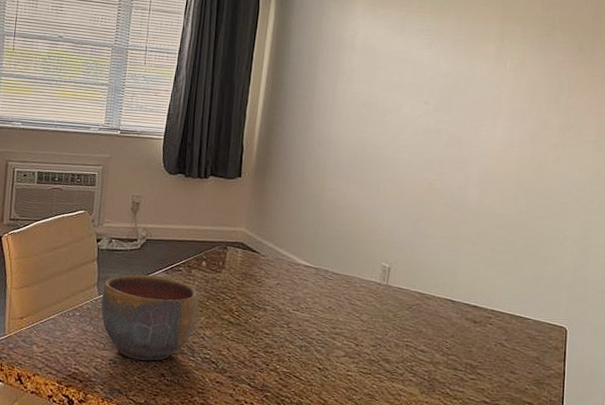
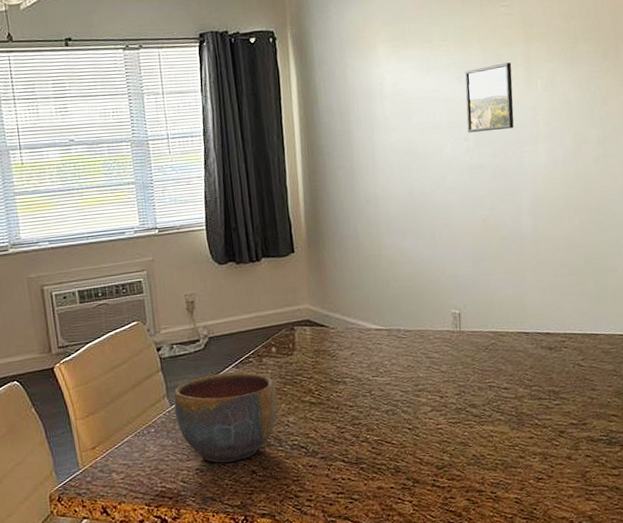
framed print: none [429,38,484,101] -> present [465,62,514,133]

